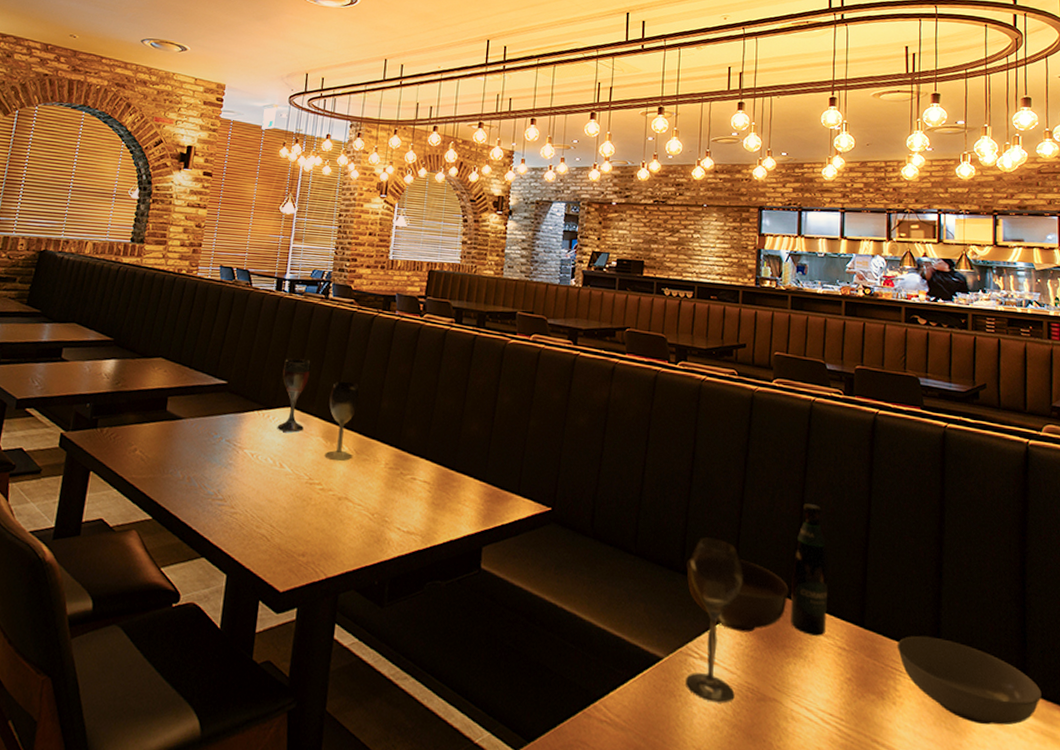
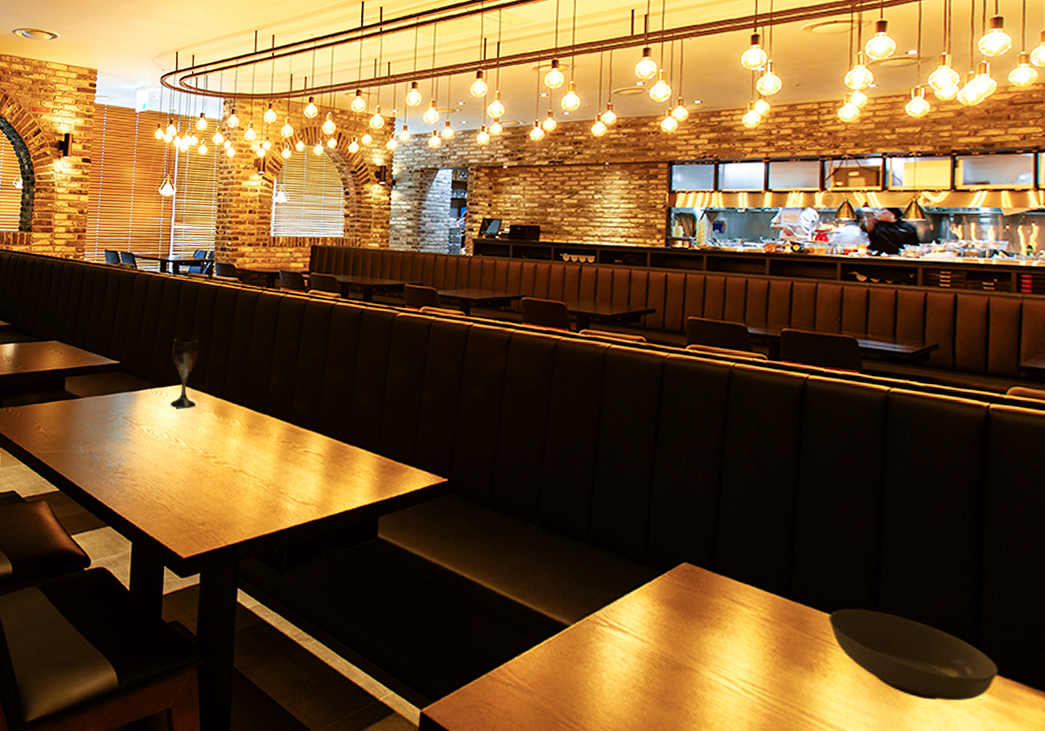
wine glass: present [324,382,360,462] -> none [218,359,249,436]
wineglass: present [686,537,744,704] -> none [594,507,655,671]
bowl: present [686,559,789,633] -> none [593,529,706,603]
bottle: present [789,504,829,636] -> none [707,473,751,607]

